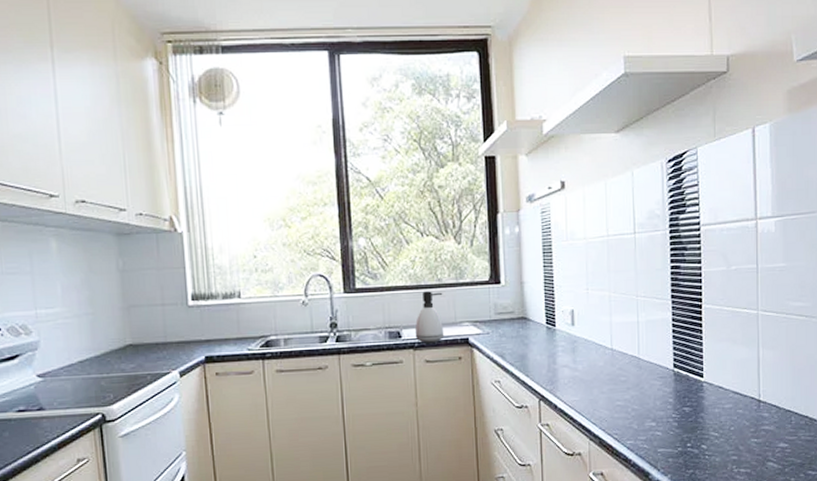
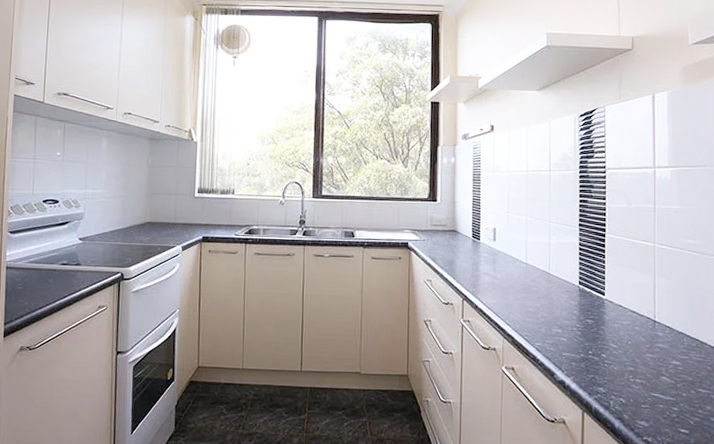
soap dispenser: present [415,291,445,343] -> none [365,202,390,244]

